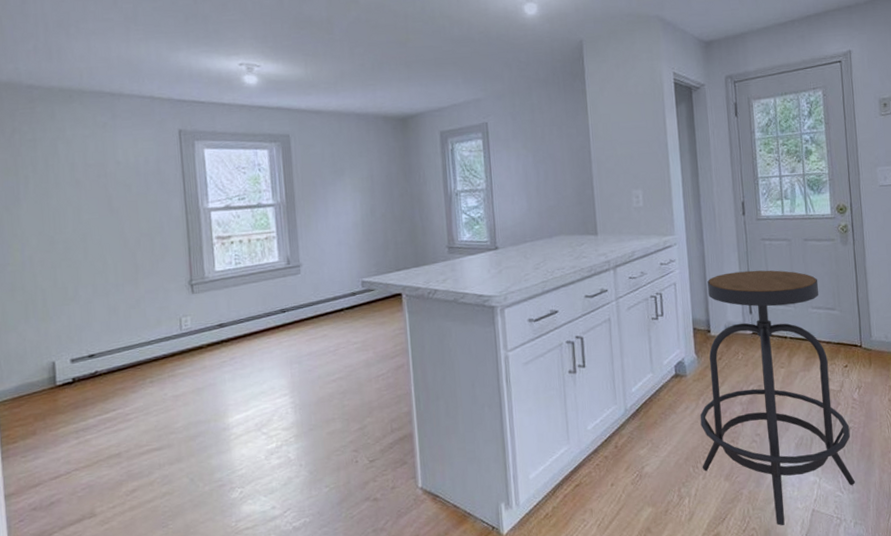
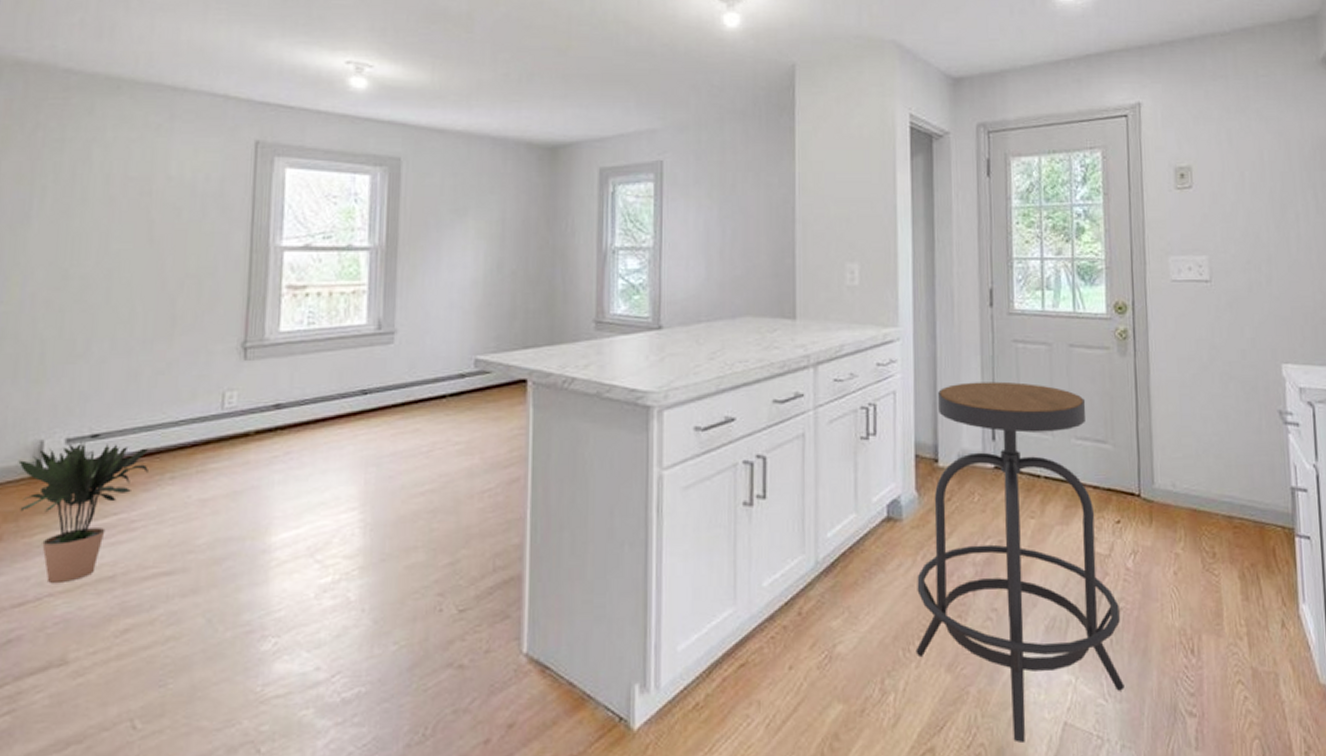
potted plant: none [39,360,133,461] -> present [18,441,150,583]

